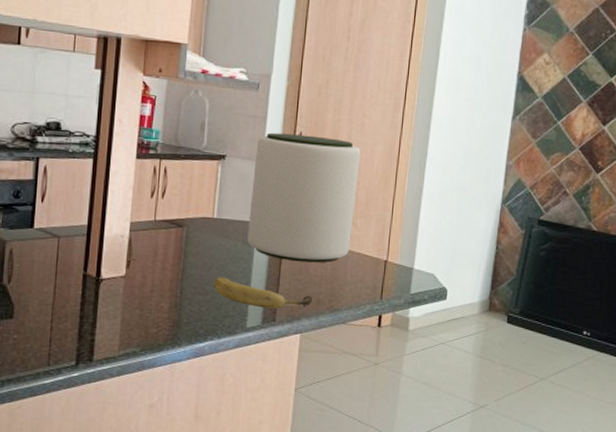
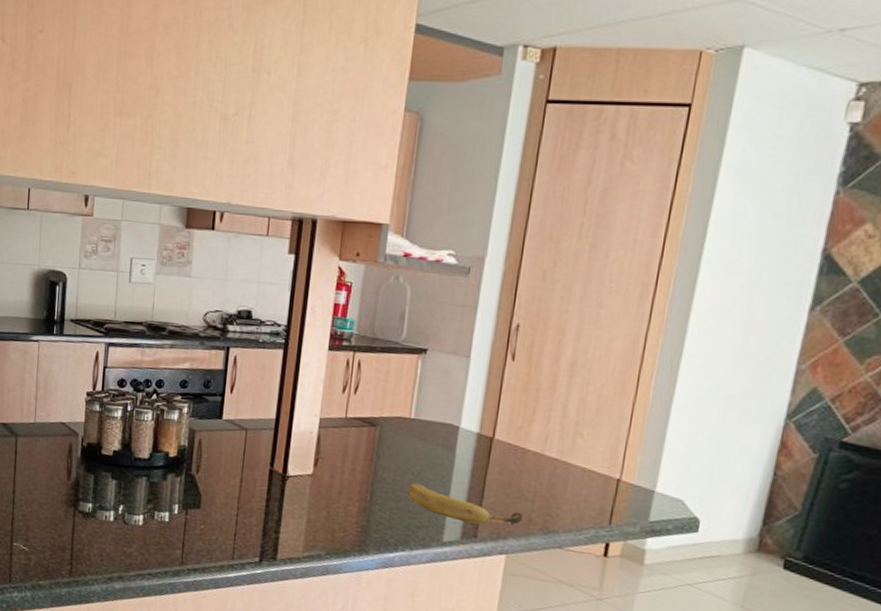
plant pot: present [247,132,361,263] -> none [448,324,593,476]

